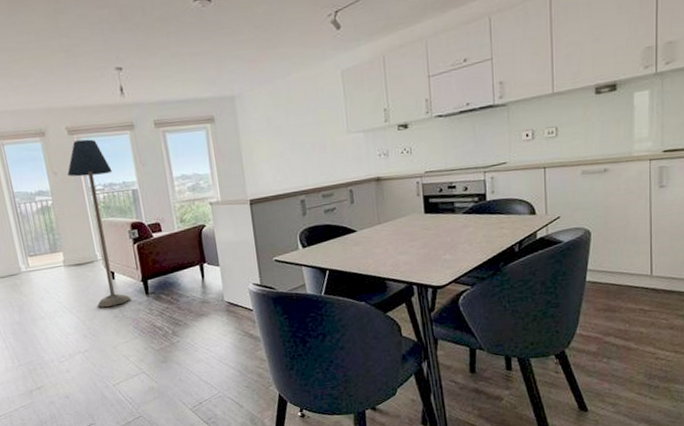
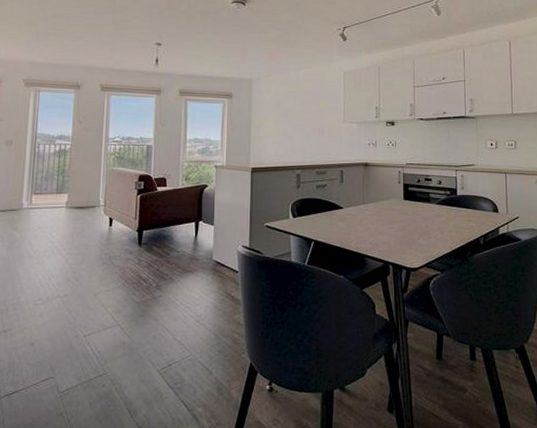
floor lamp: present [67,139,131,308] -> none [88,97,133,253]

